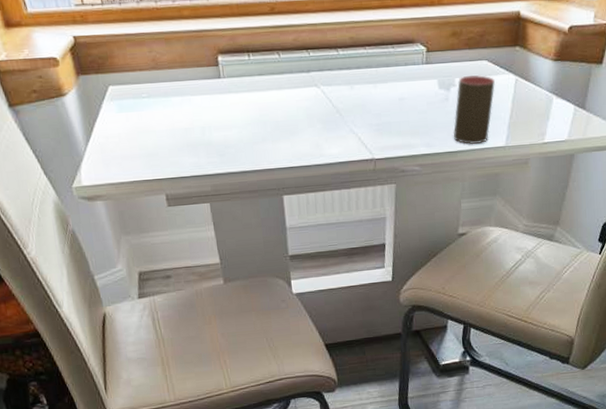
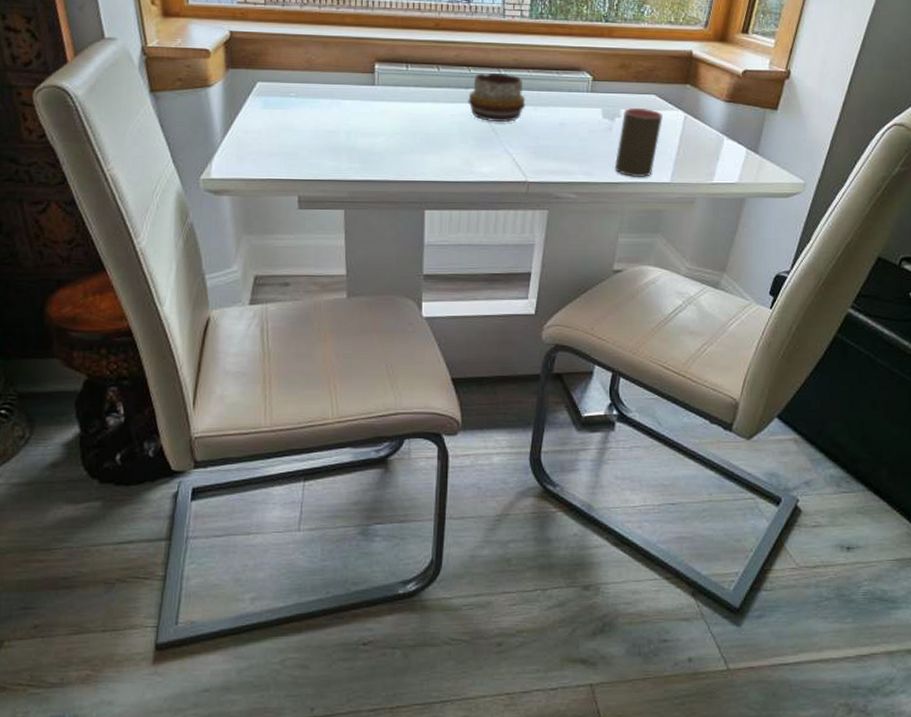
decorative bowl: none [310,52,366,104] -> present [467,72,526,123]

